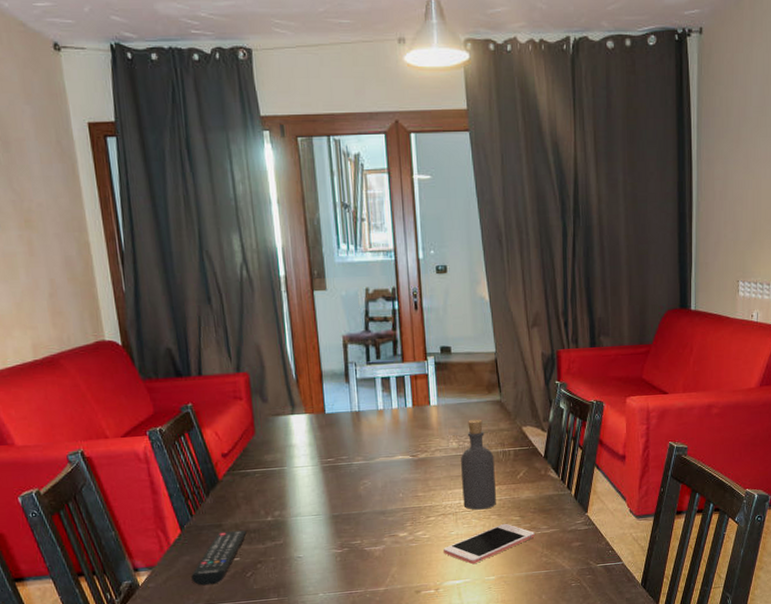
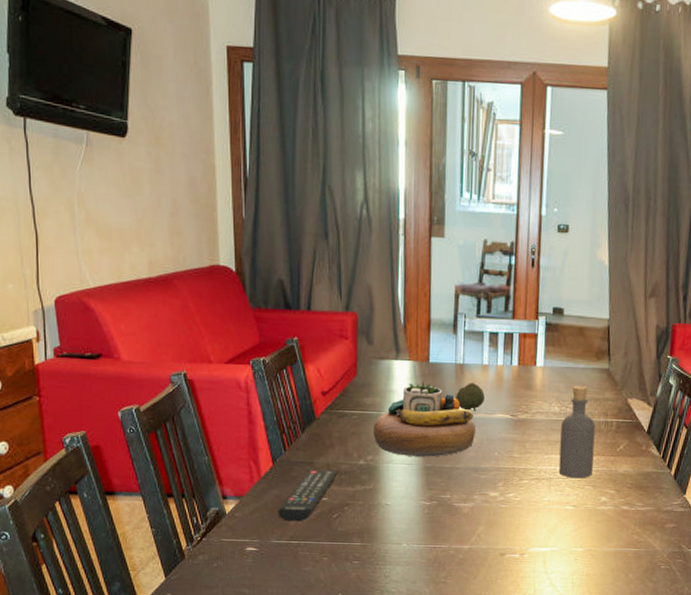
decorative bowl: none [277,432,378,508] -> present [373,381,475,457]
fruit: none [355,428,384,456] -> present [456,383,485,411]
cell phone: present [444,523,535,565] -> none [533,495,628,534]

